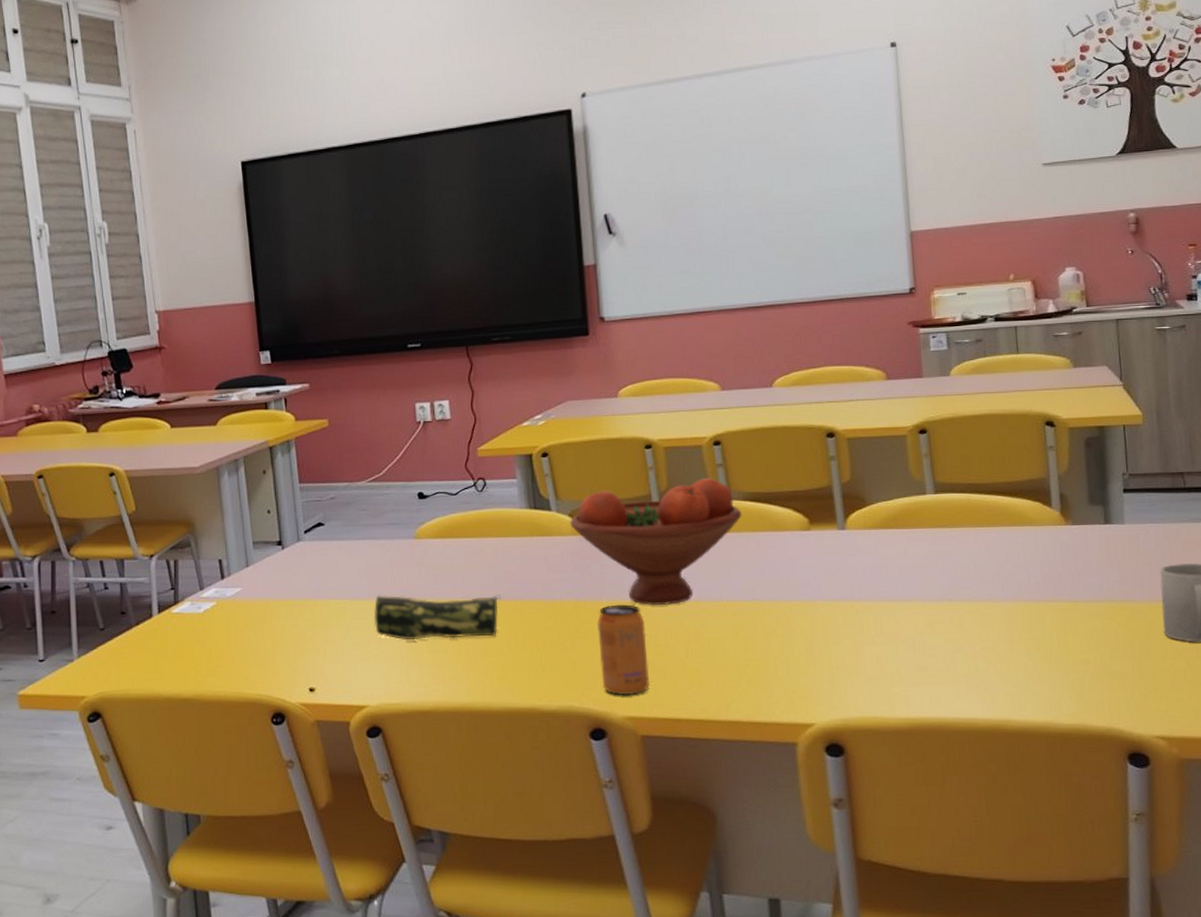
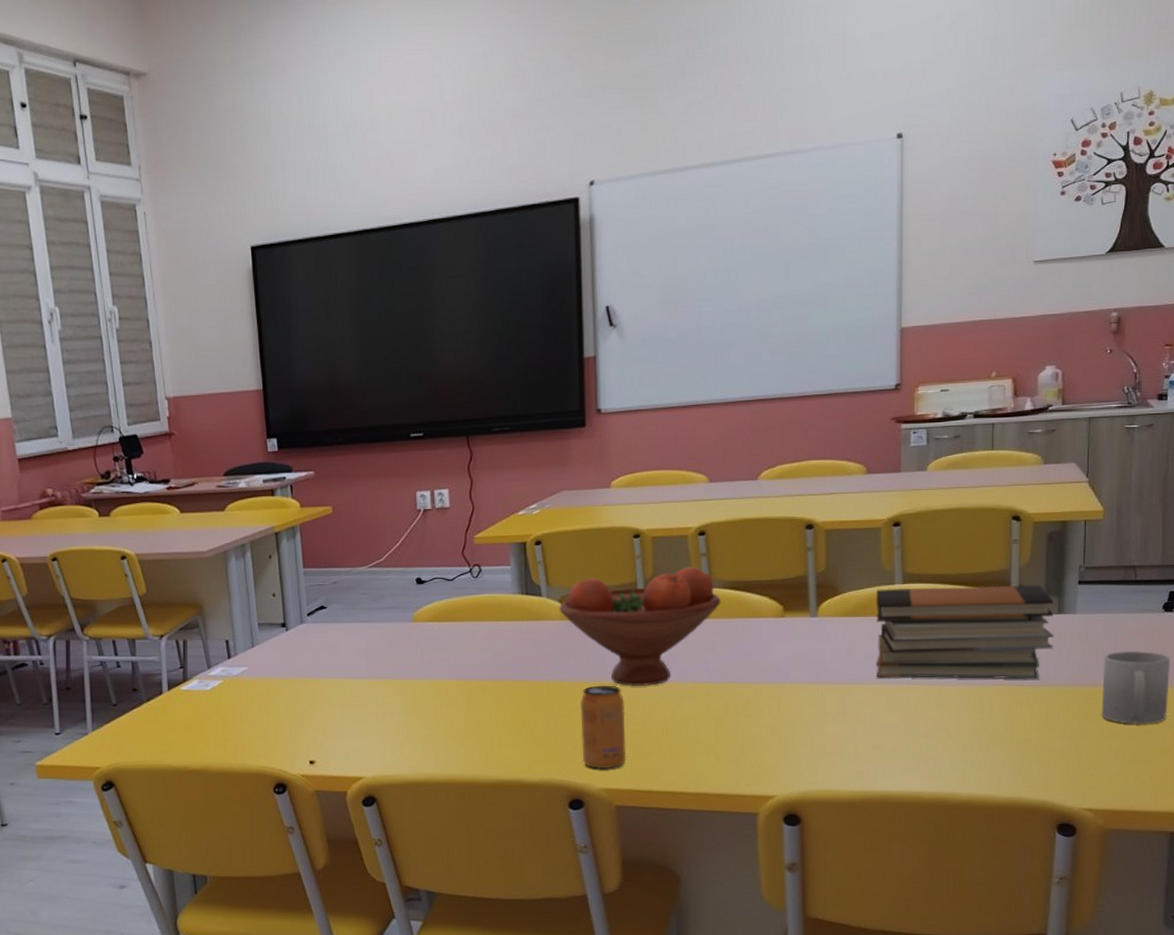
pencil case: present [374,595,501,641] -> none [371,675,491,717]
book stack: none [907,494,1104,595] -> present [875,585,1055,679]

